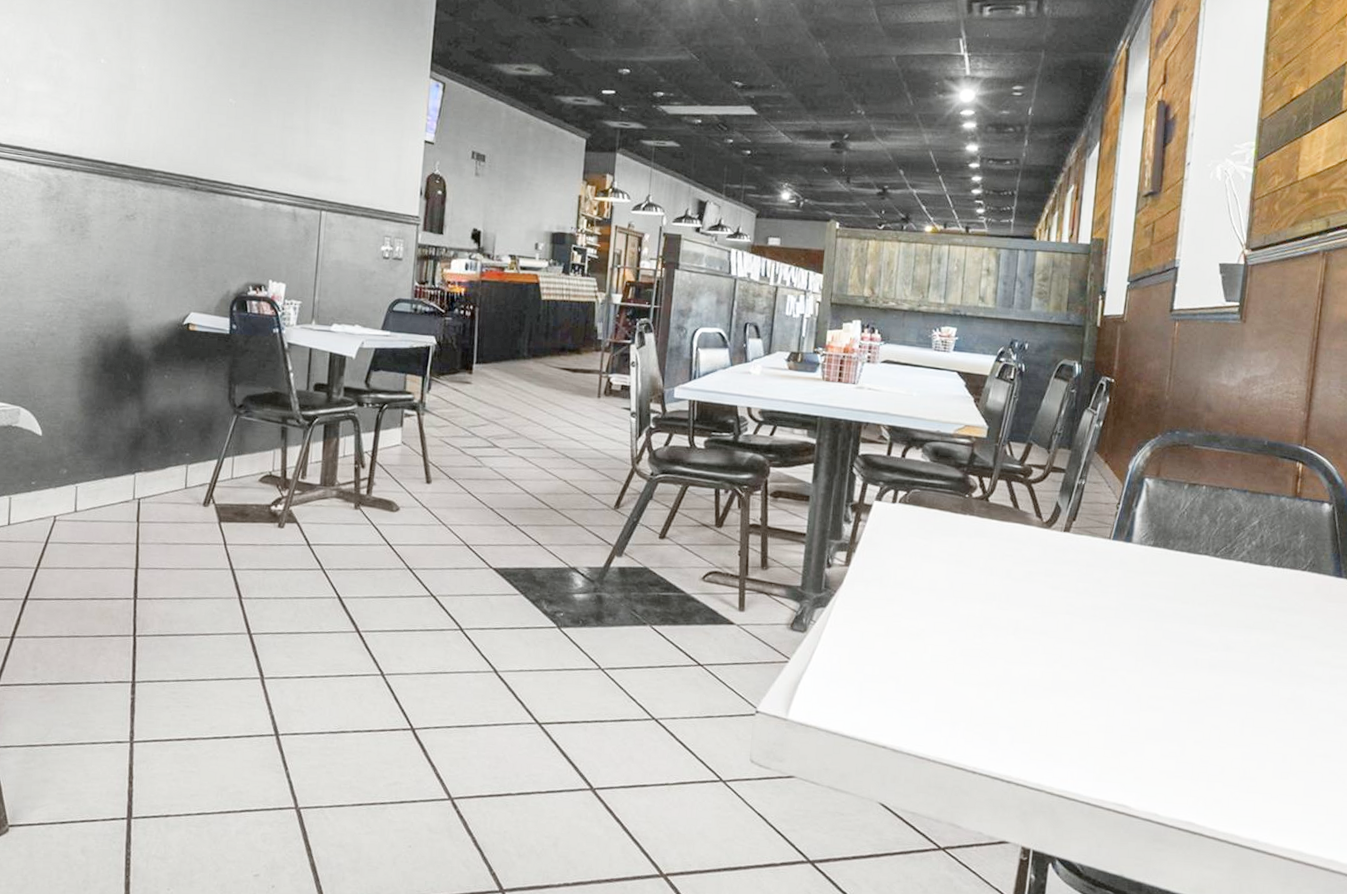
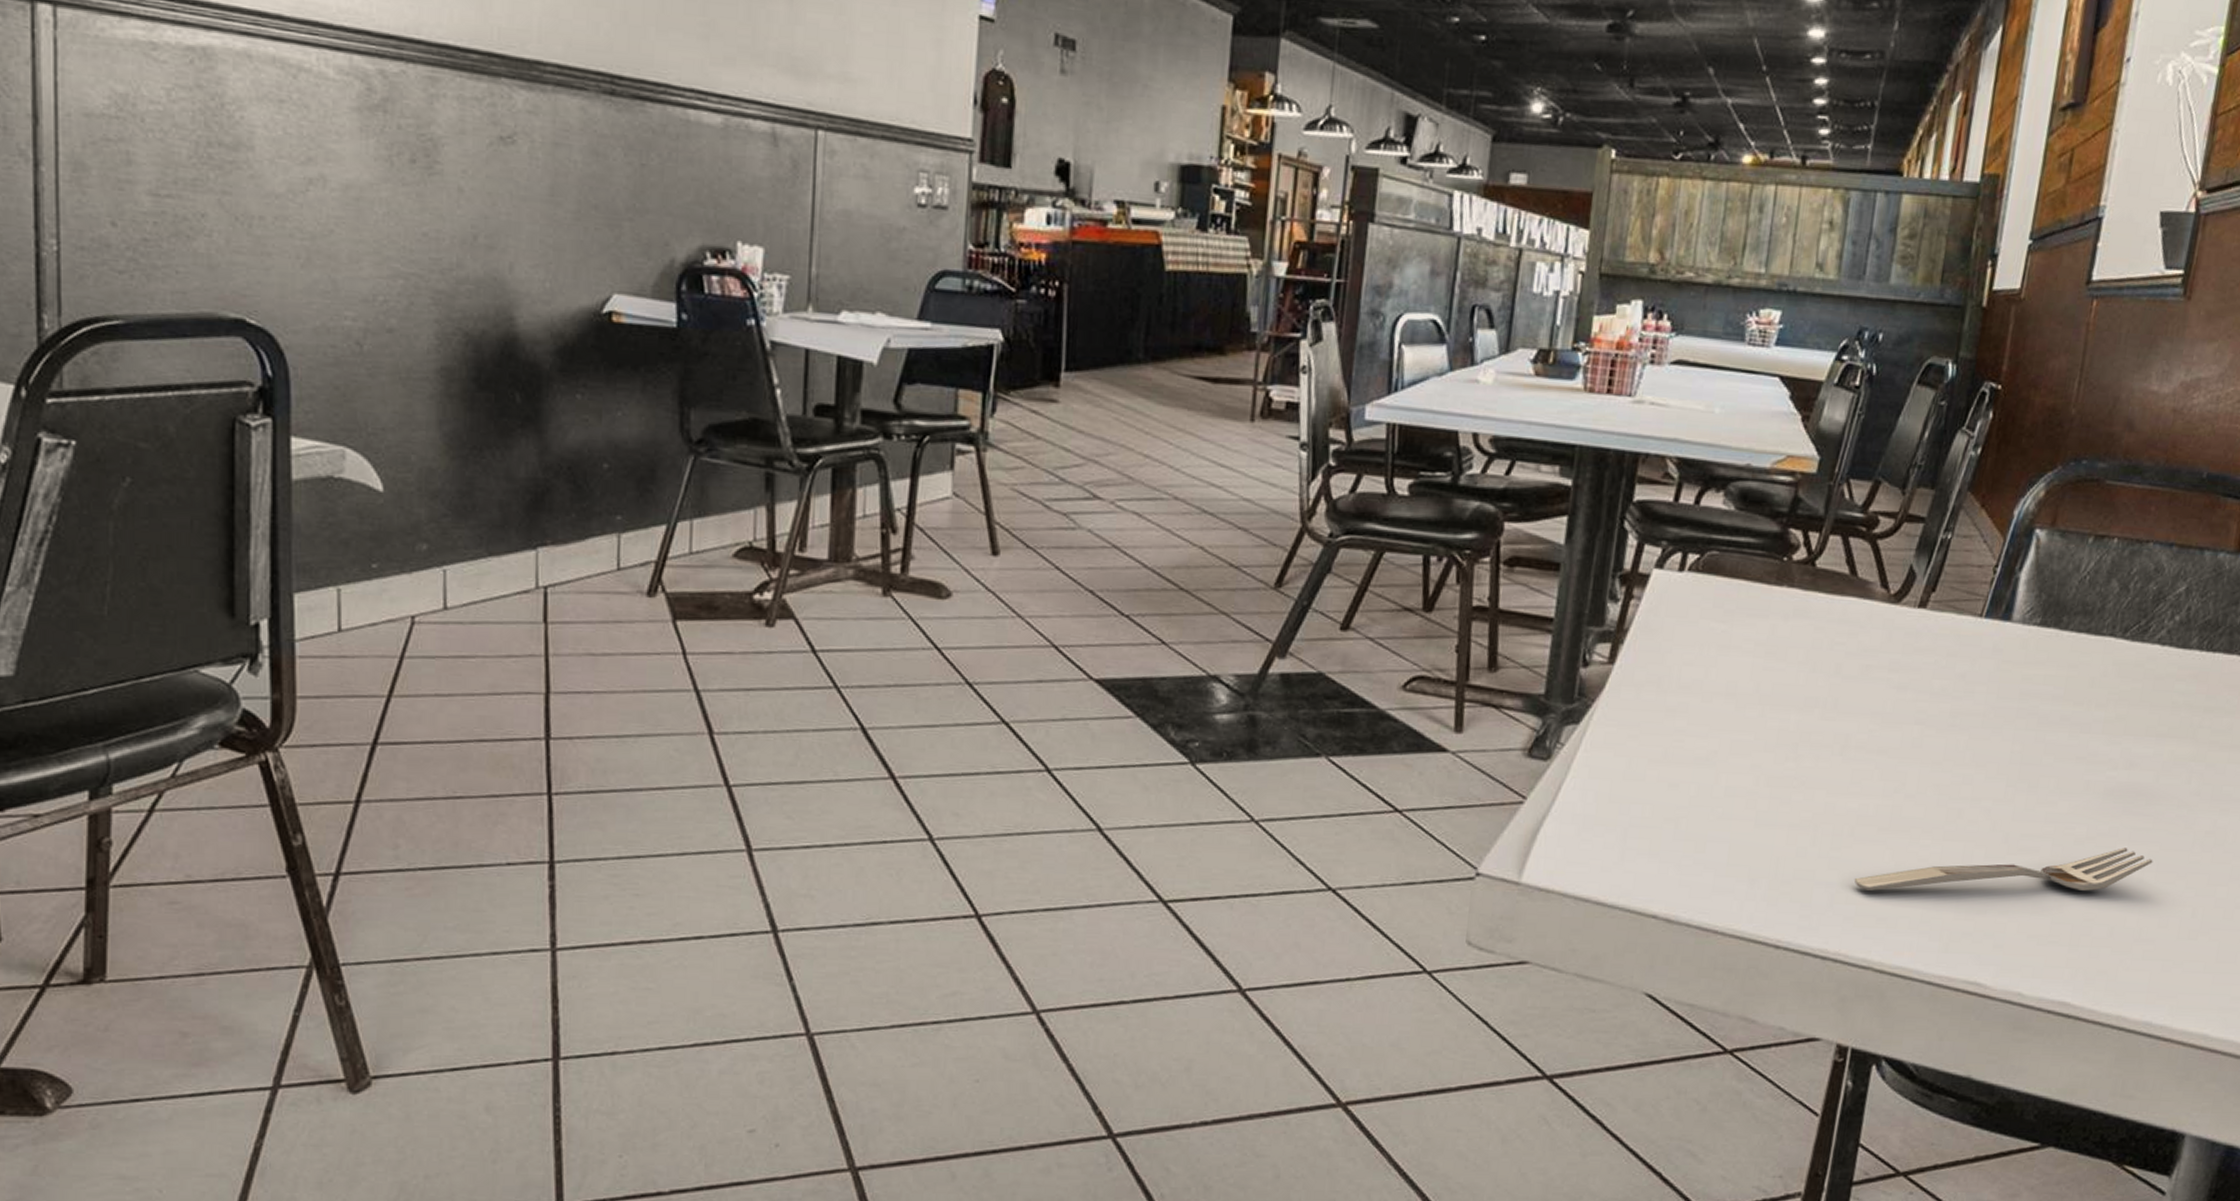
fork: none [1028,708,1250,740] -> present [1854,848,2153,892]

